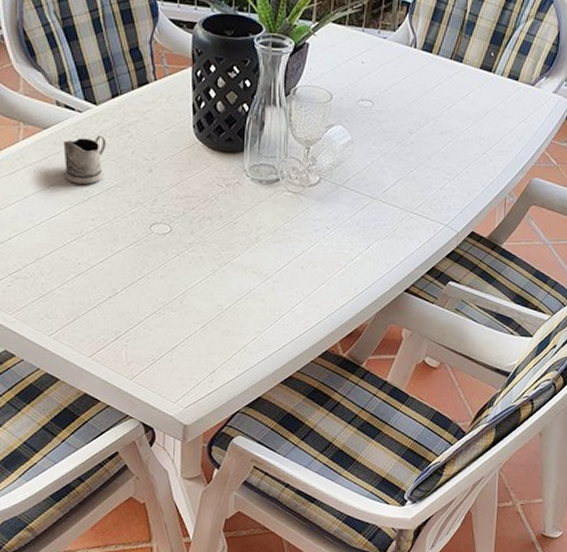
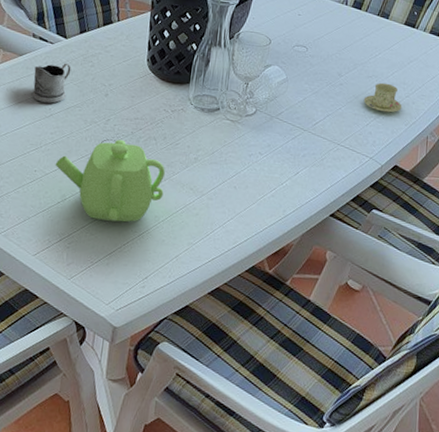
teapot: none [101,221,225,314] -> present [55,139,165,222]
cup and saucer: none [437,138,479,173] -> present [363,82,402,113]

